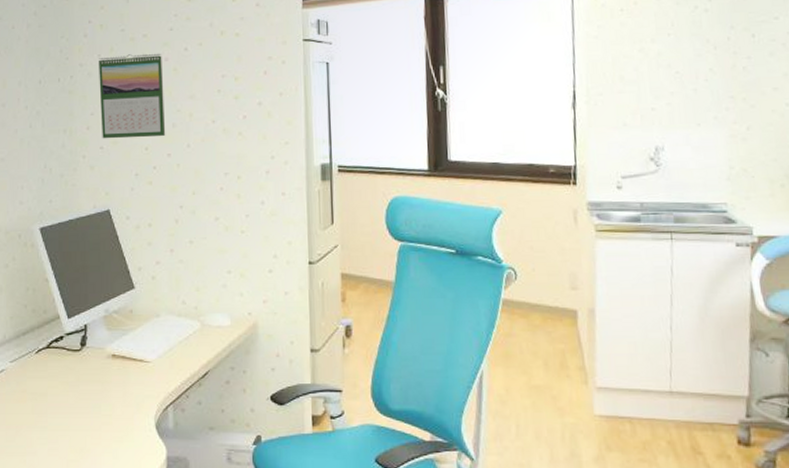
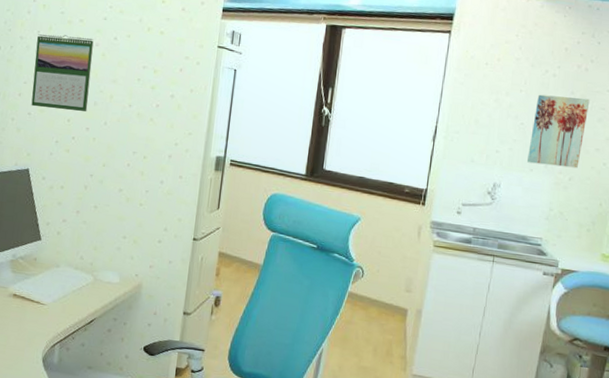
wall art: none [690,31,756,117] -> present [527,94,590,169]

